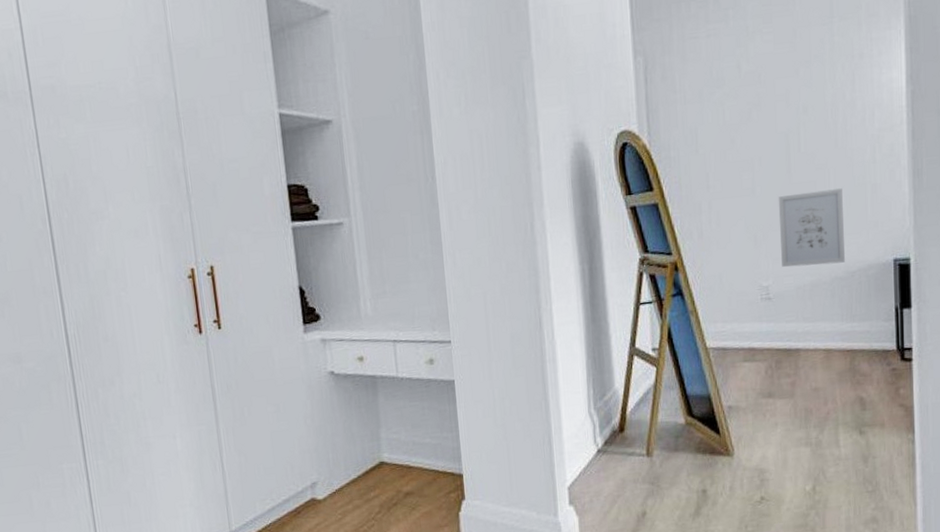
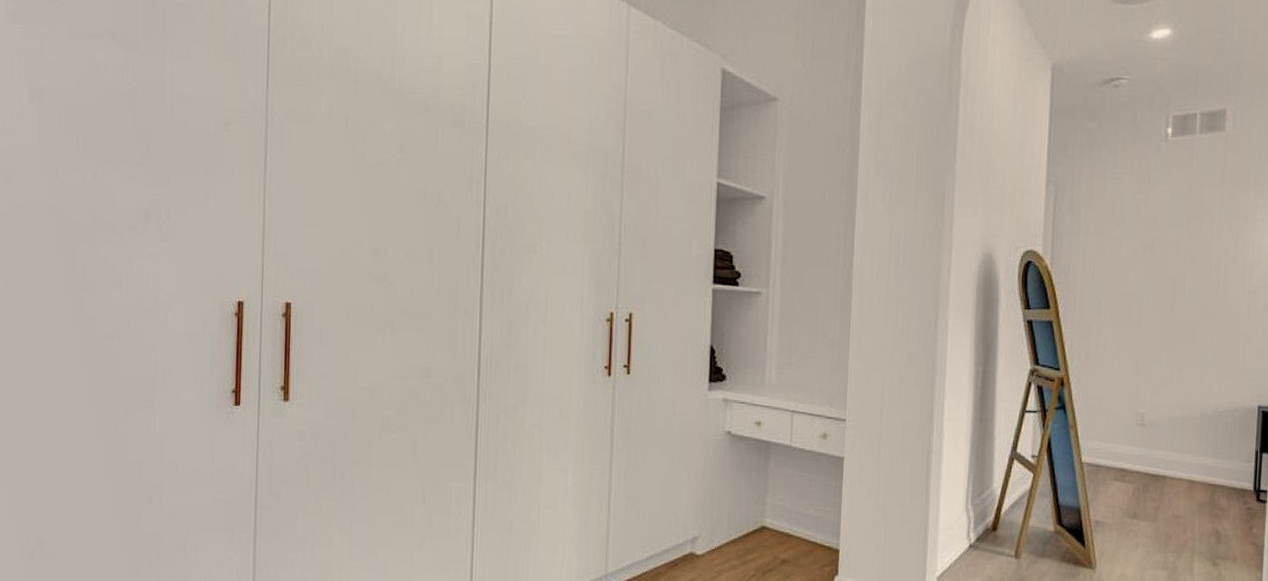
wall art: present [778,188,846,267] -> none [1158,332,1219,402]

